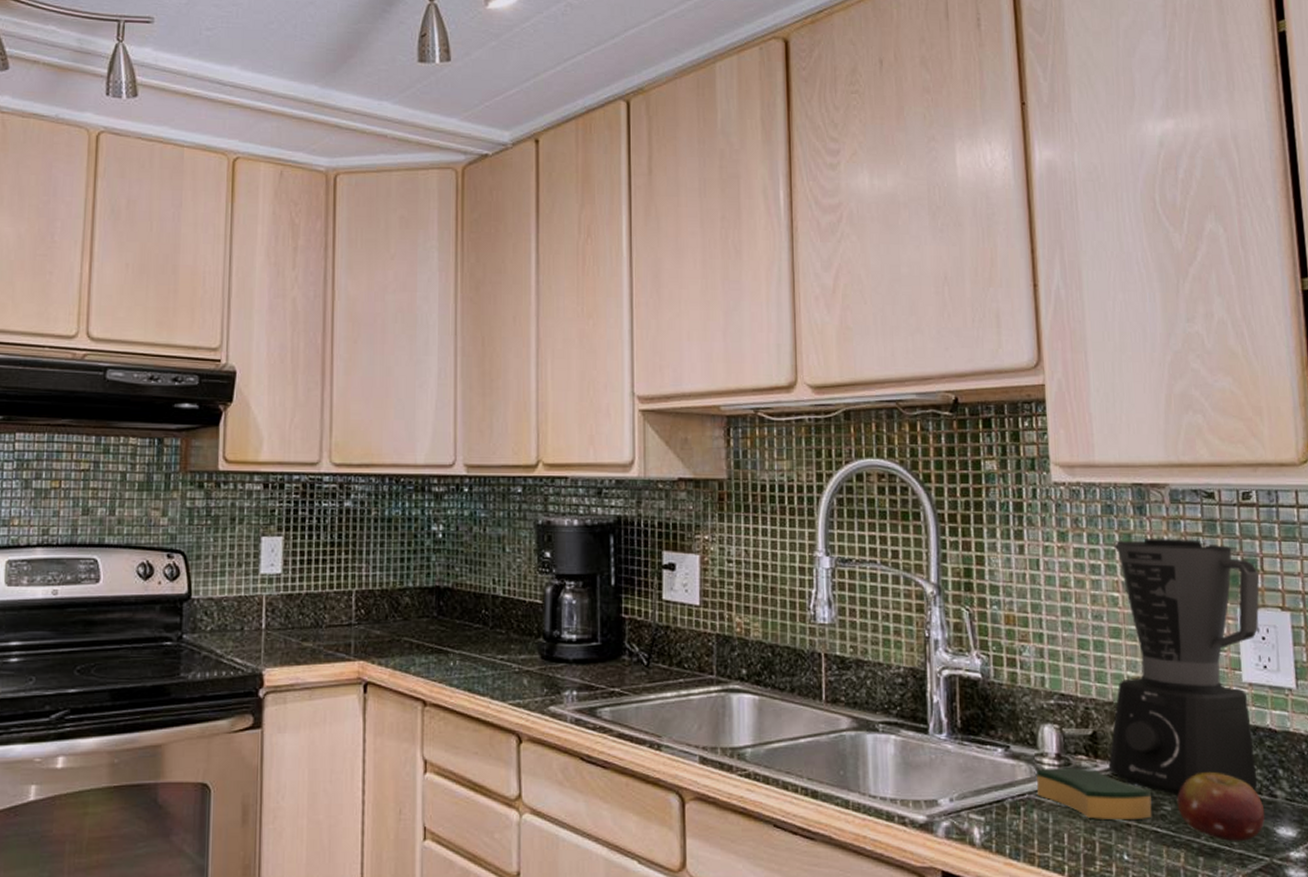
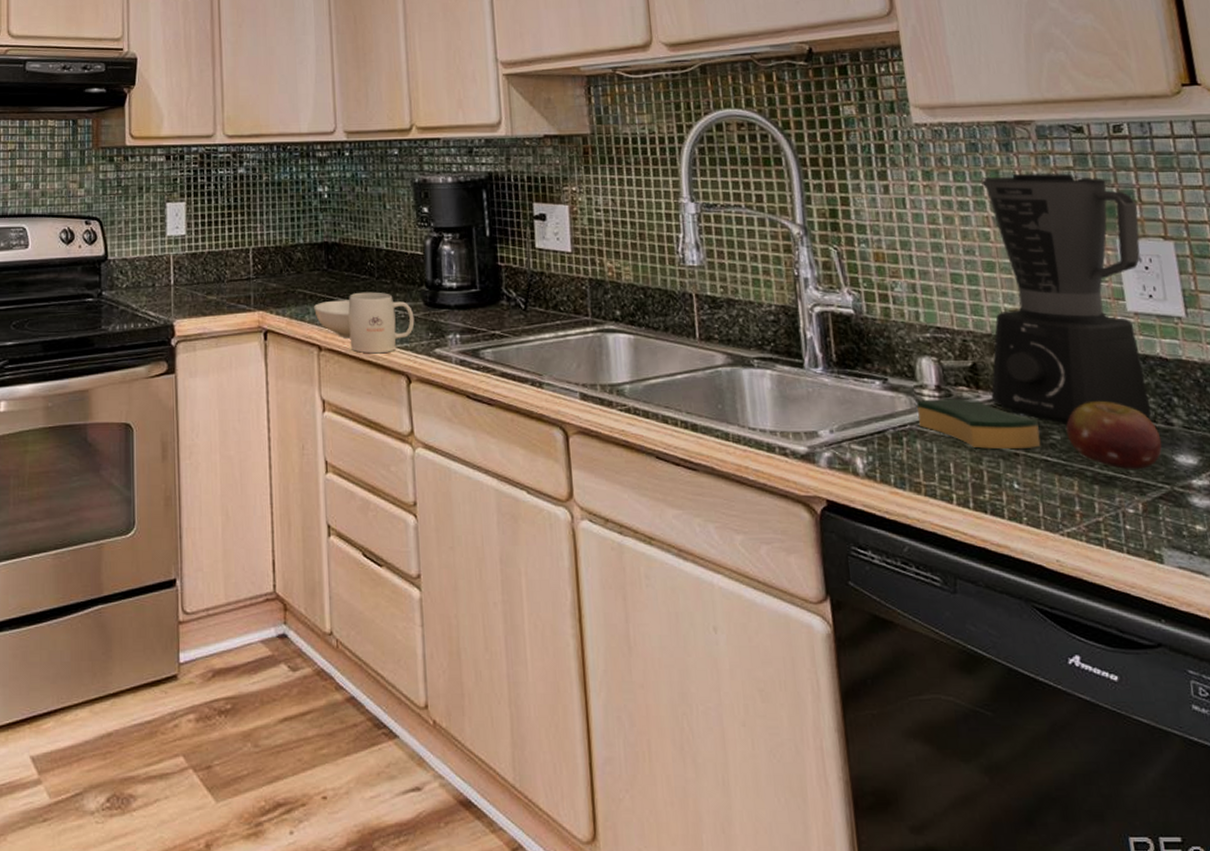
bowl: none [419,651,509,693] -> present [313,300,395,339]
mug: none [456,642,529,710] -> present [347,292,415,354]

